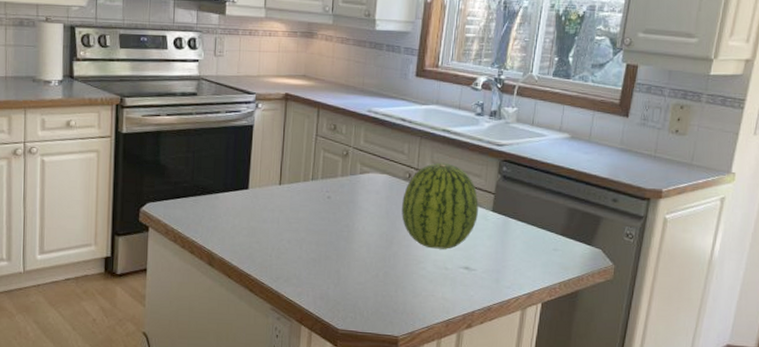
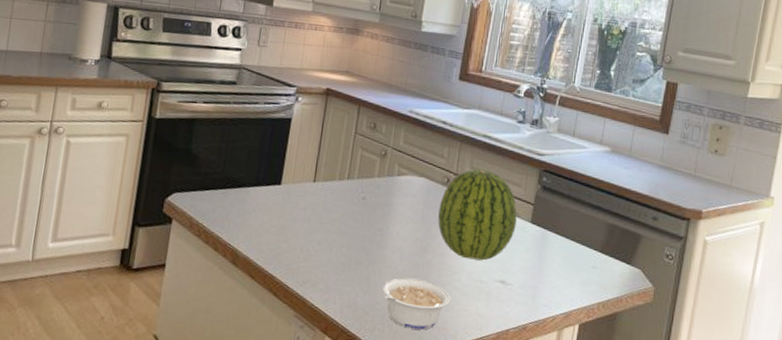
legume: none [352,269,418,316] -> present [382,277,451,330]

